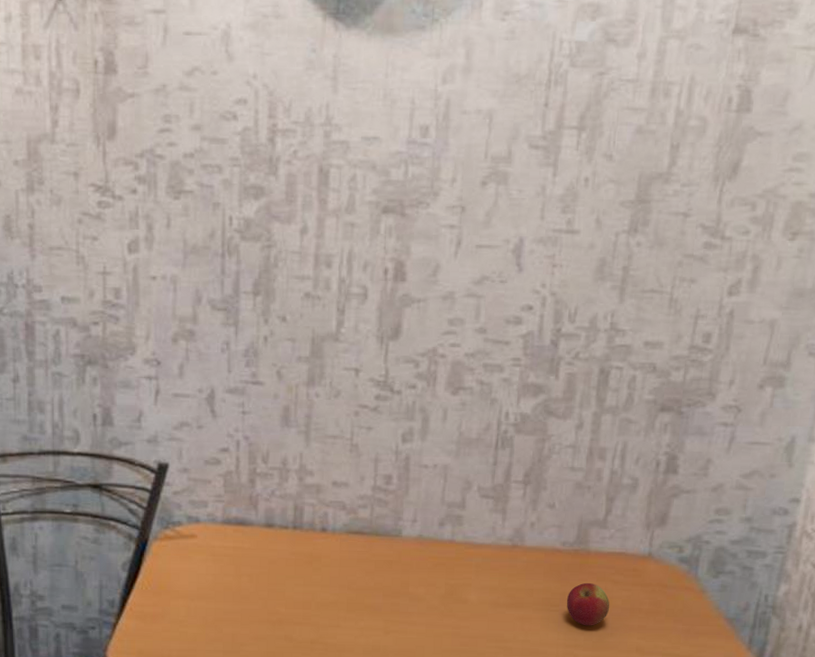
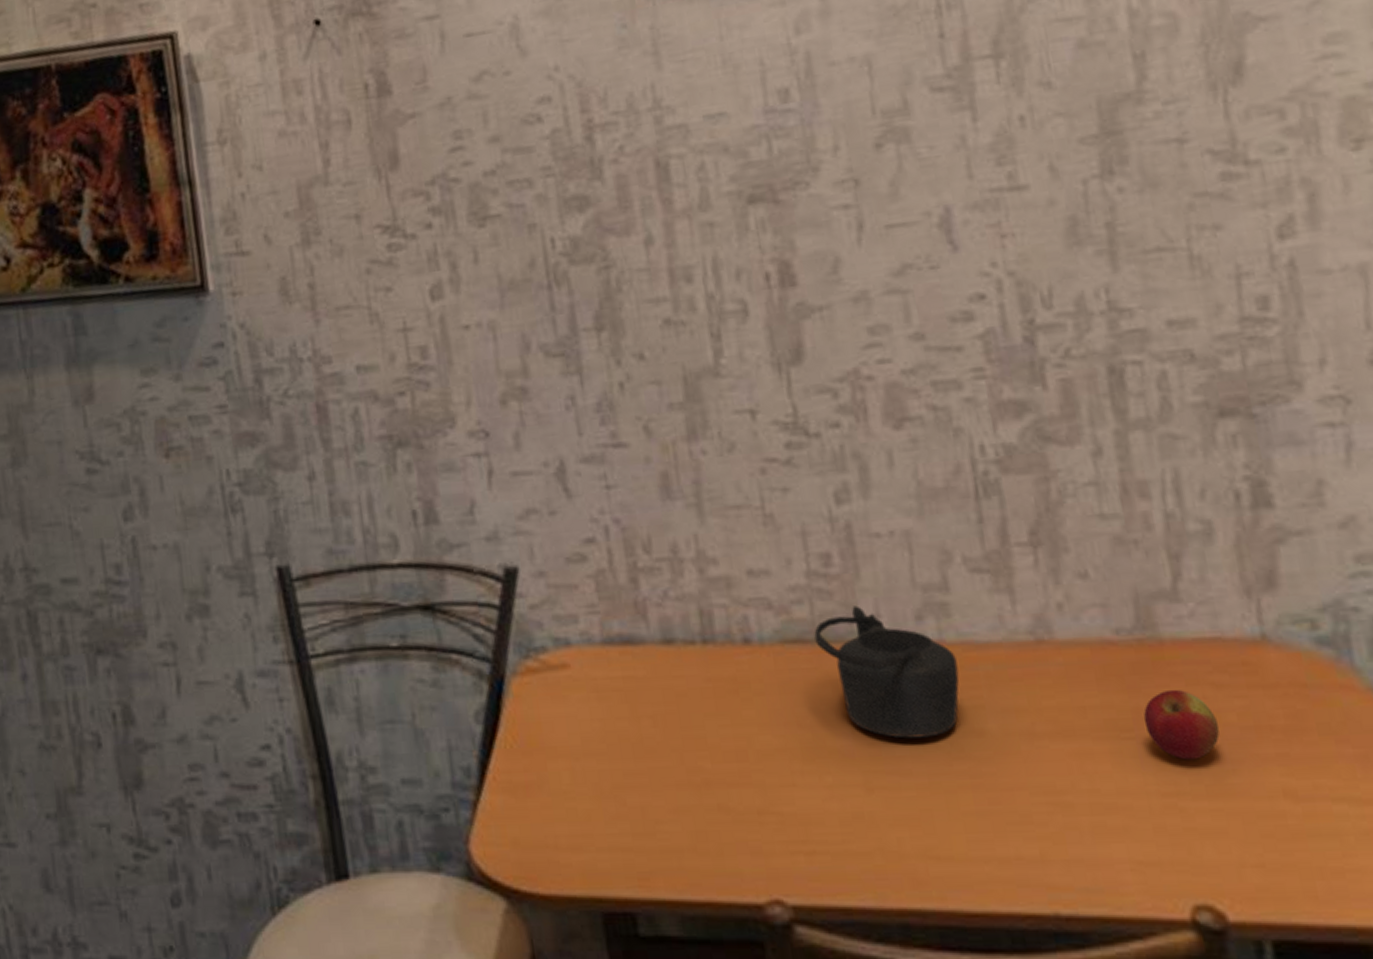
teapot: none [370,512,460,602] -> present [814,605,960,739]

